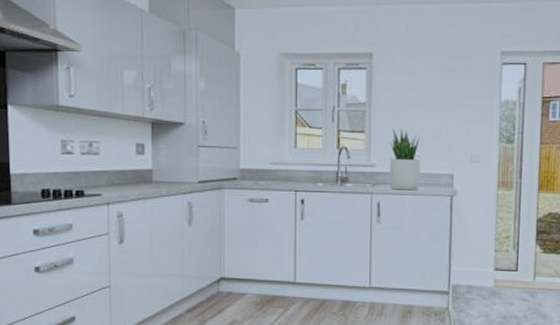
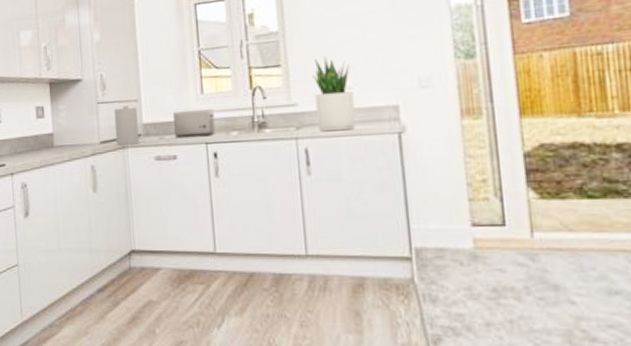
paper towel holder: none [213,152,235,188] -> present [114,106,139,147]
toaster: none [267,160,304,185] -> present [172,108,215,139]

